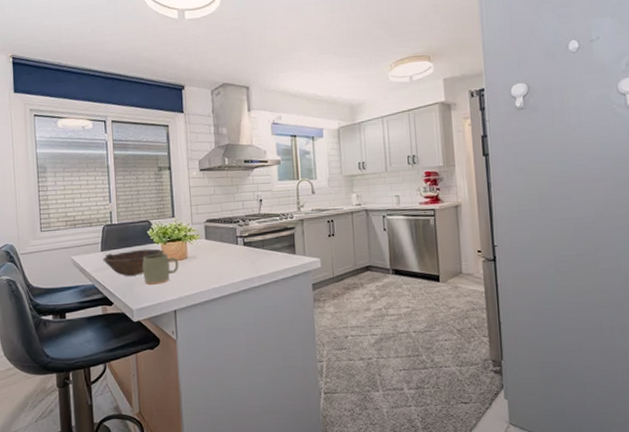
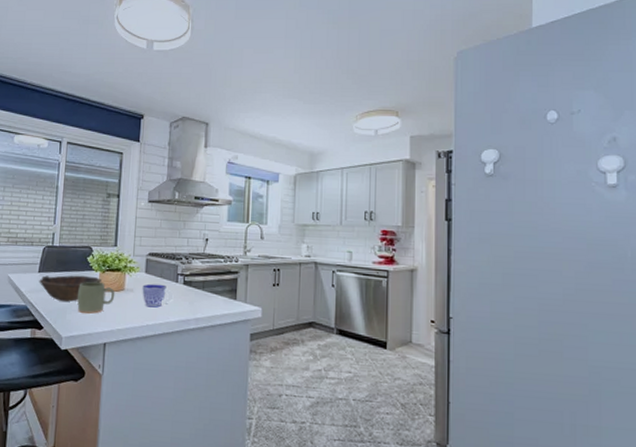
cup: none [204,248,236,271] -> present [142,283,174,308]

